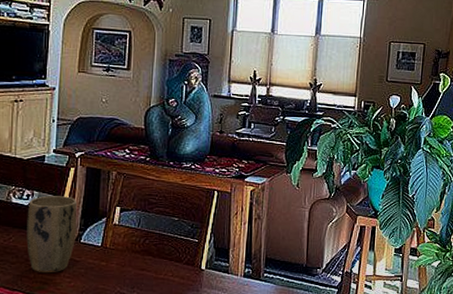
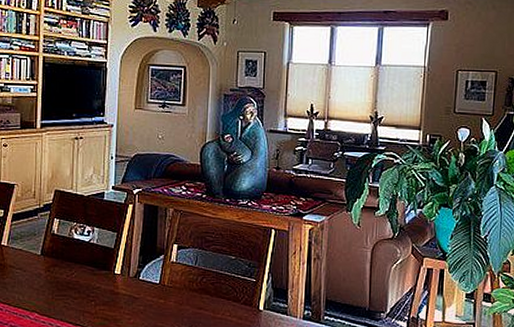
plant pot: present [26,196,78,273] -> none [88,232,136,310]

